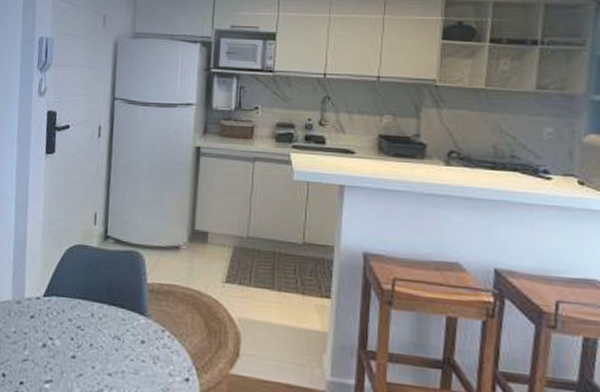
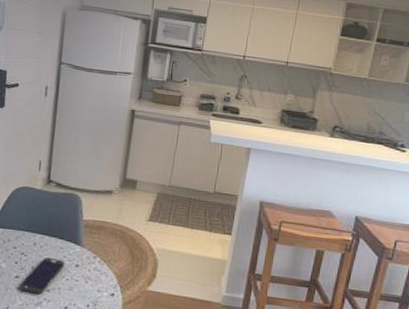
smartphone: none [76,332,129,380] -> present [19,257,65,295]

